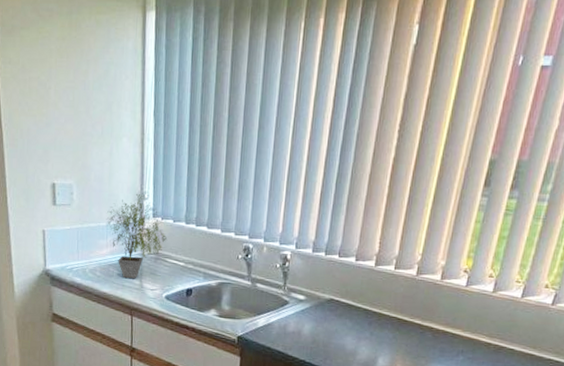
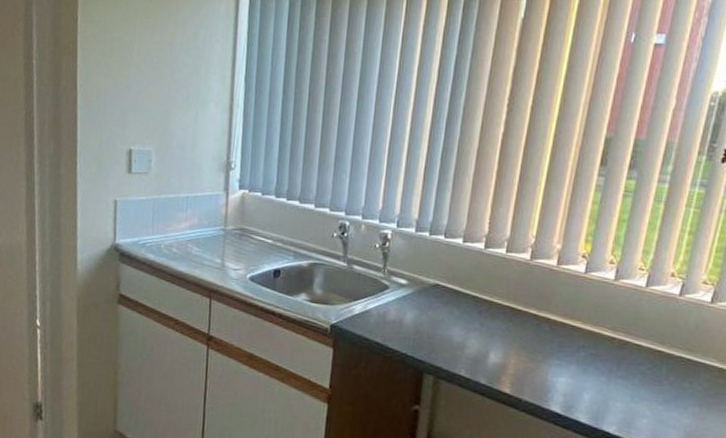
potted plant: present [106,194,167,279] -> none [186,164,254,257]

